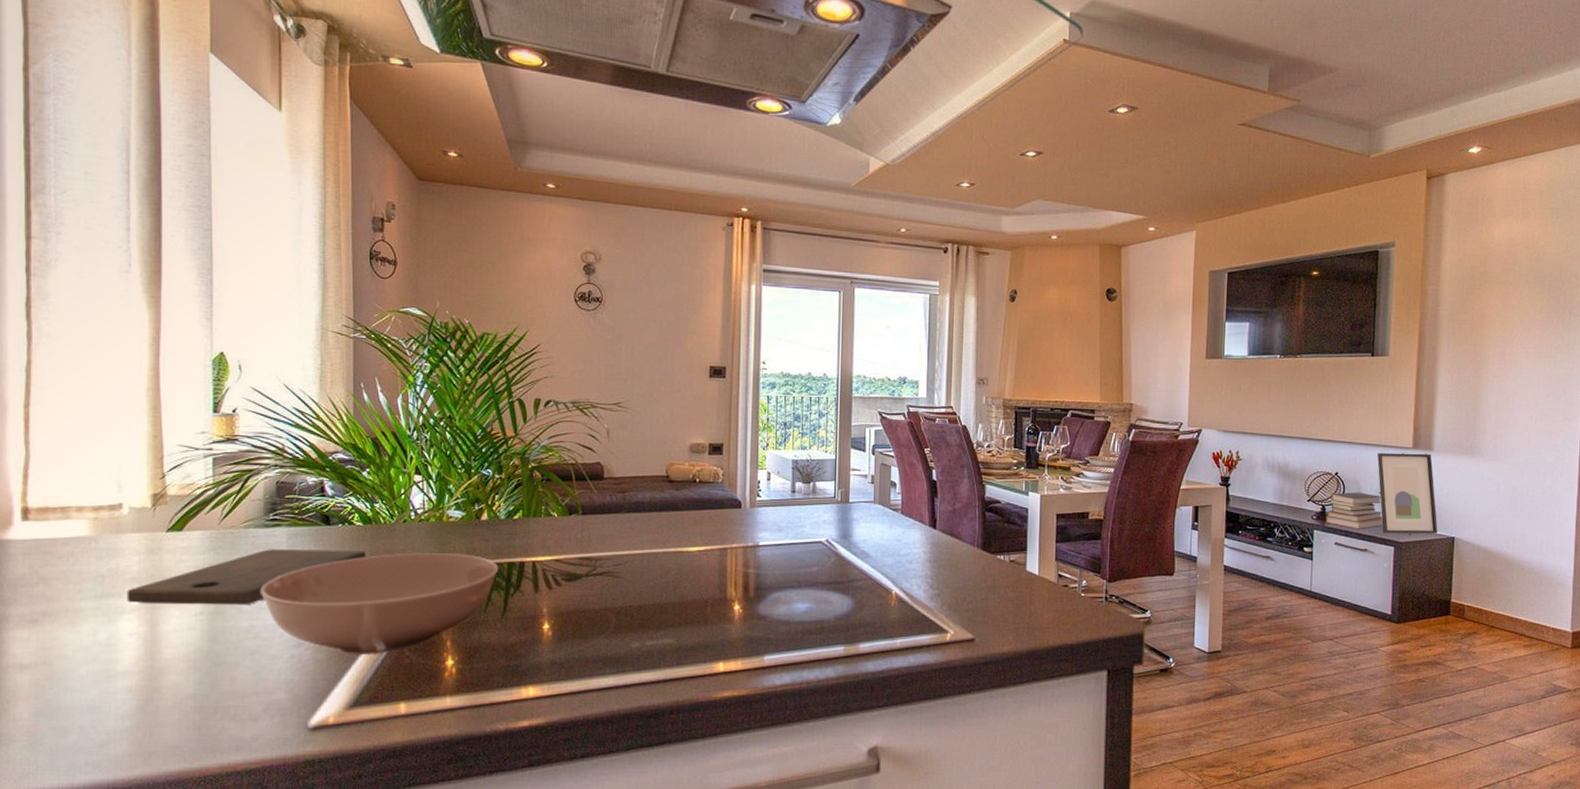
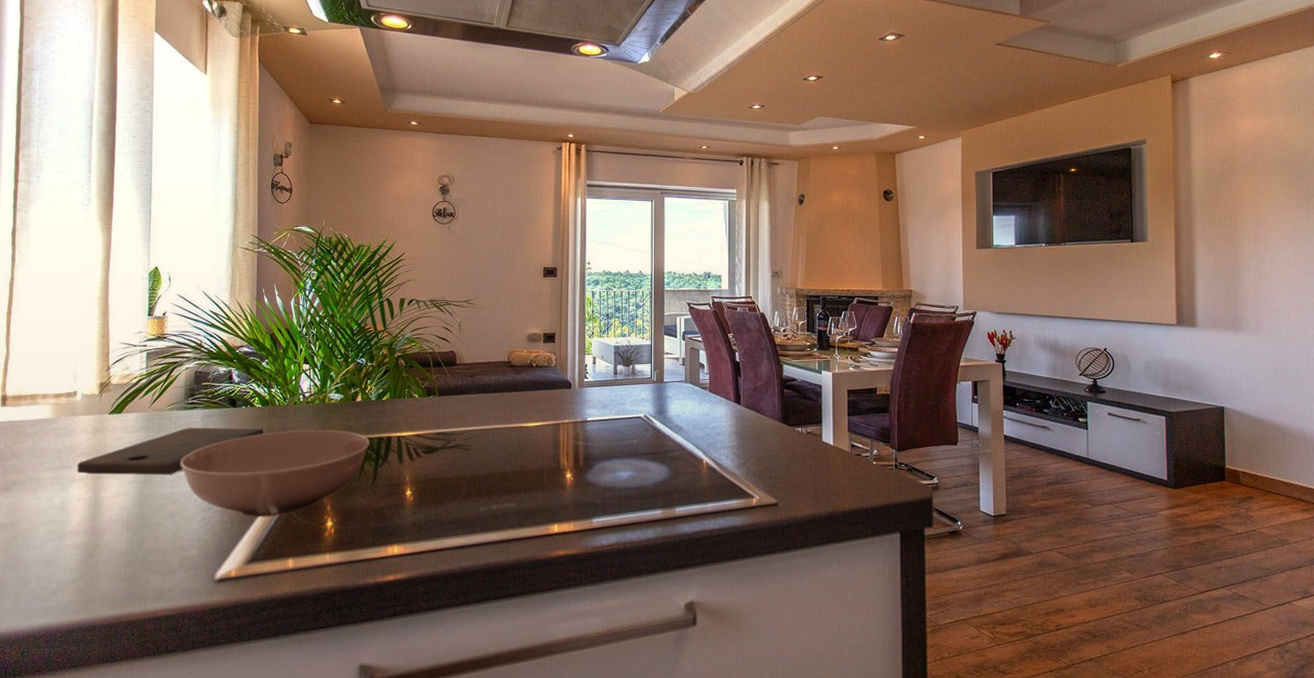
books: present [1326,492,1383,529] -> none [1098,366,1153,401]
picture frame: present [1377,452,1438,535] -> none [1143,328,1207,406]

